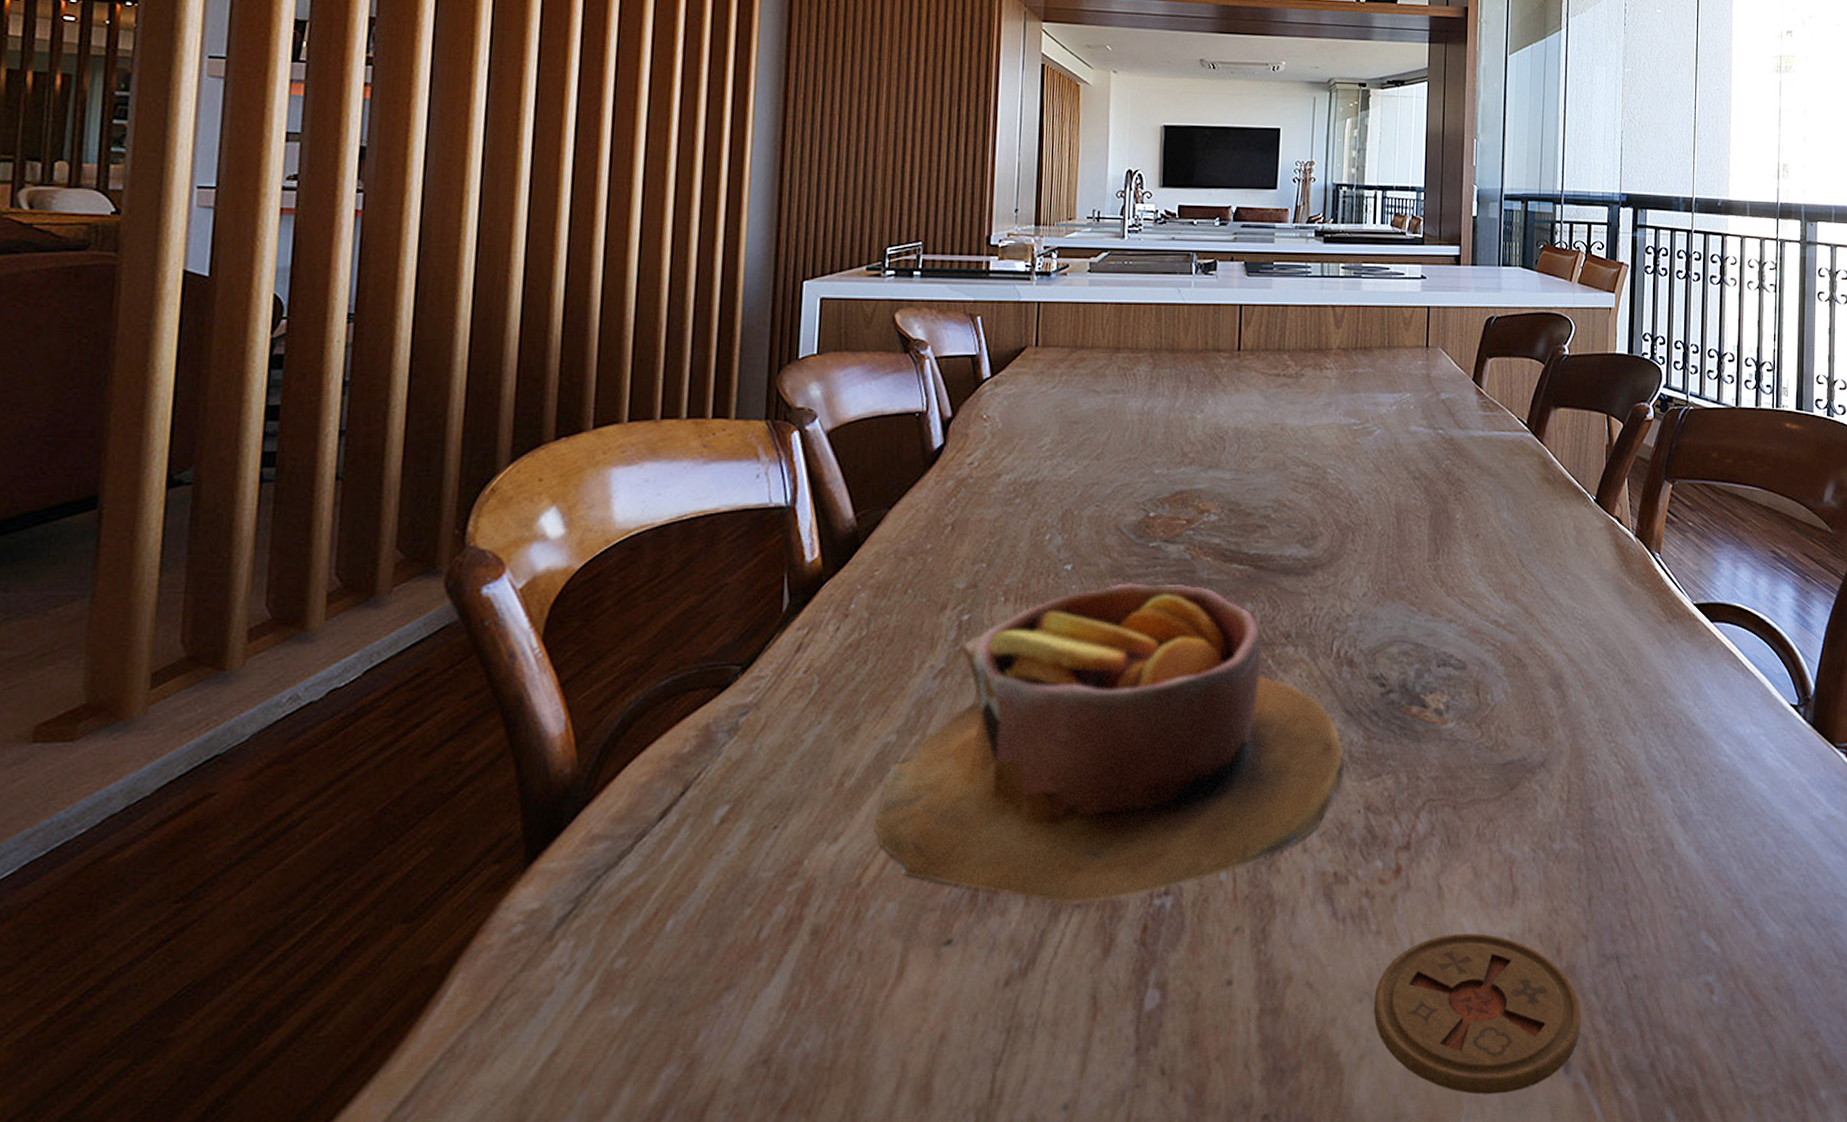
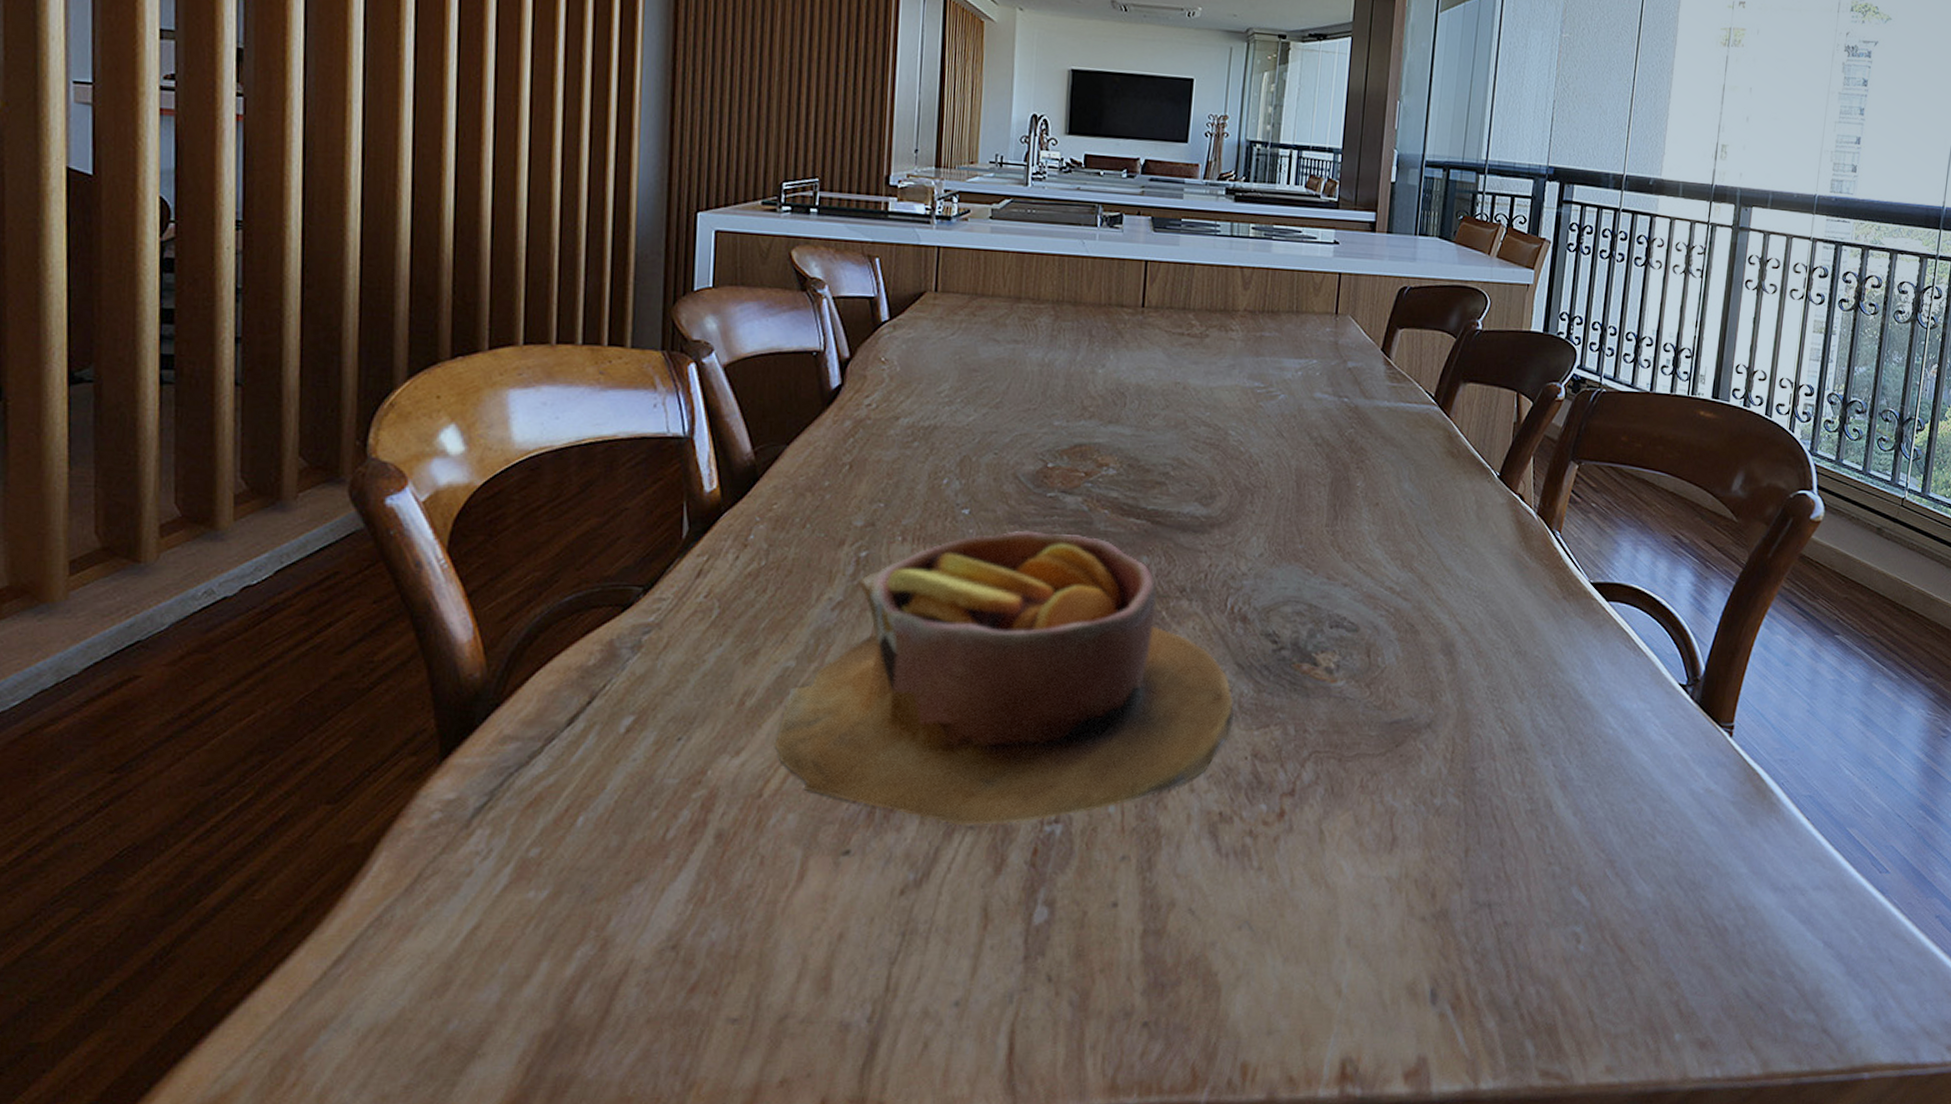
coaster: present [1374,933,1581,1095] -> none [1252,874,1451,1018]

